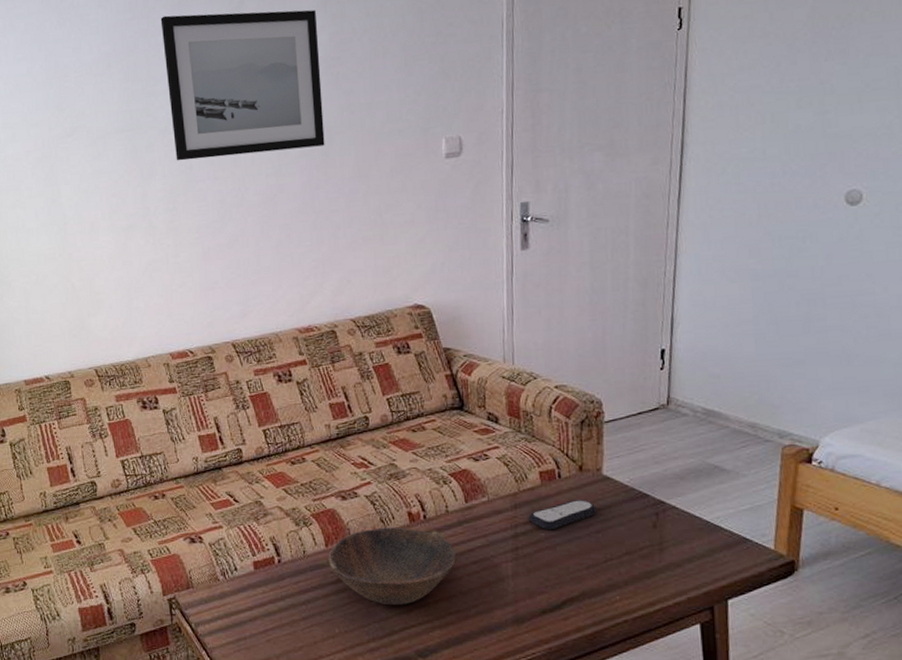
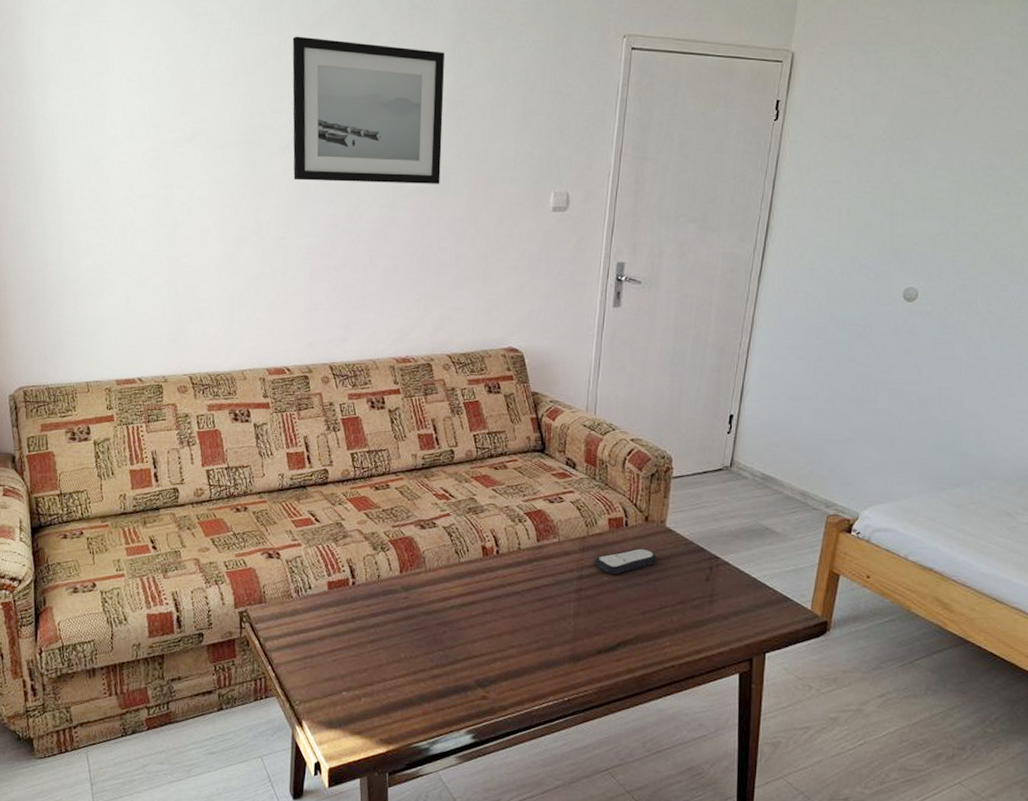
bowl: present [328,527,456,606] -> none [401,559,523,636]

